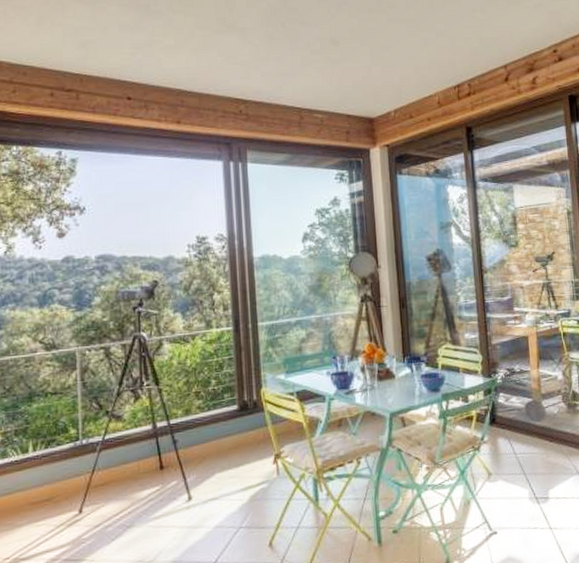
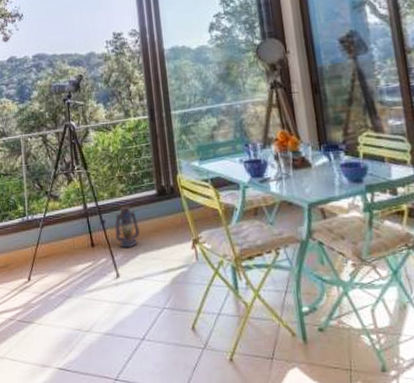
lantern: none [188,423,218,469] -> present [114,206,140,248]

